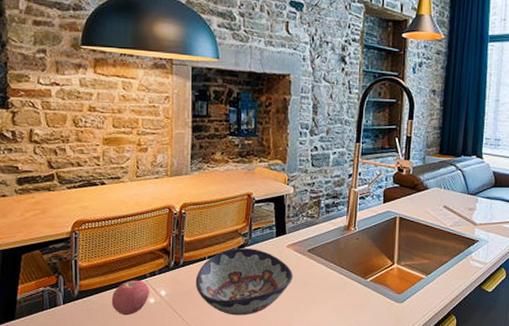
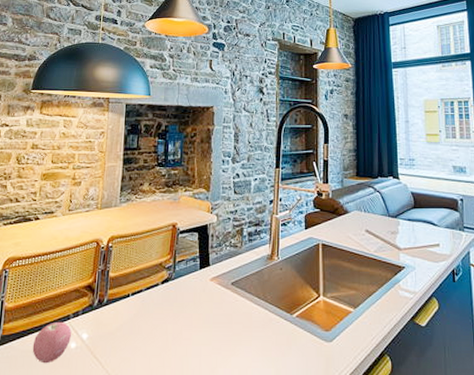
decorative bowl: present [195,248,293,316] -> none [118,283,217,361]

